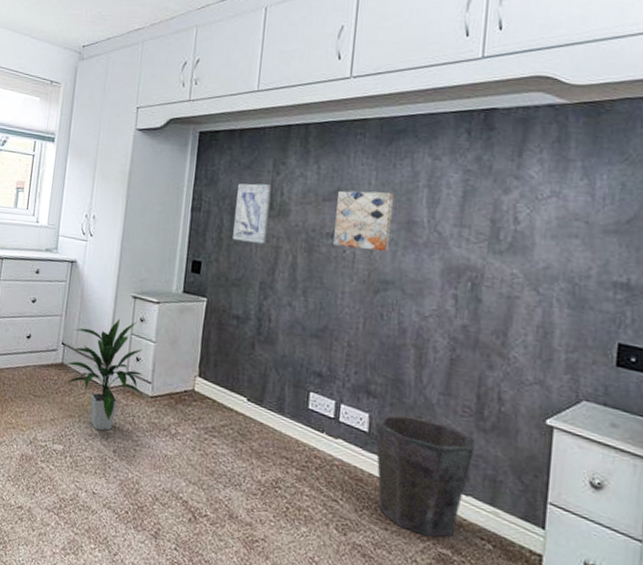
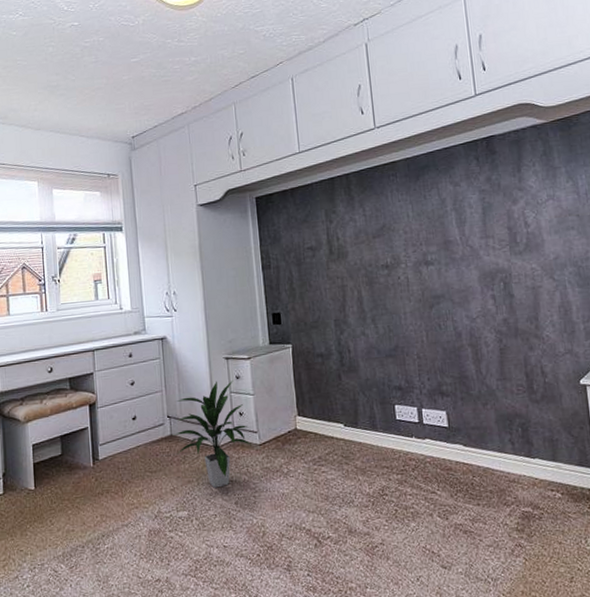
wall art: present [233,183,272,244] -> none [299,233,332,288]
wall art: present [333,190,395,252] -> none [384,220,435,275]
waste bin: present [375,414,475,538] -> none [453,404,533,502]

